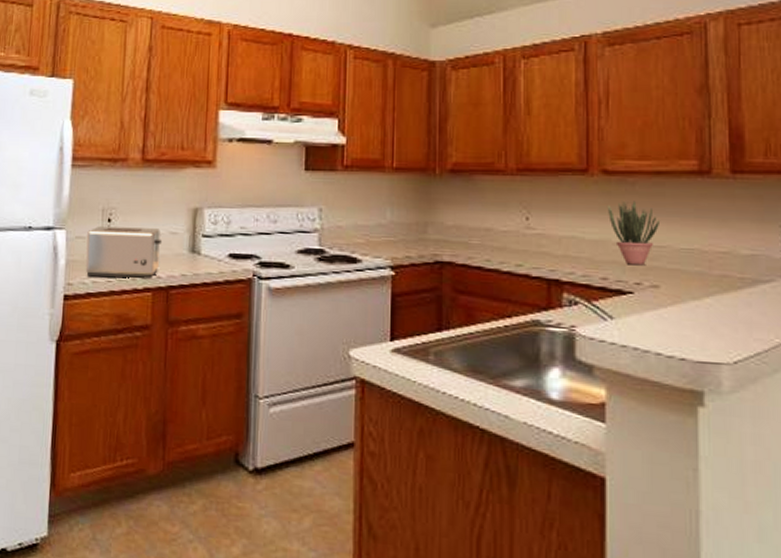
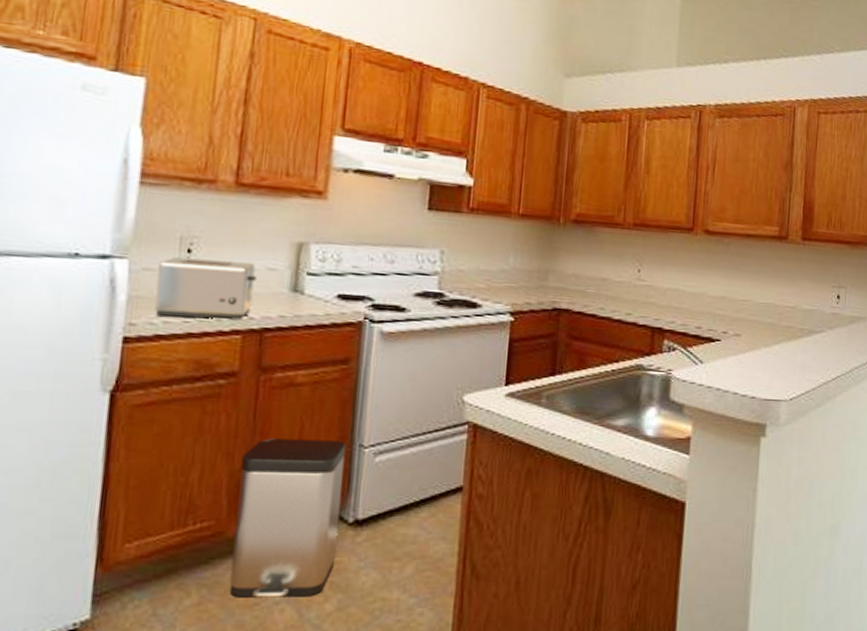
pedal bin: none [151,386,244,539] -> present [229,438,347,598]
potted plant: present [608,200,659,266] -> none [706,259,746,317]

